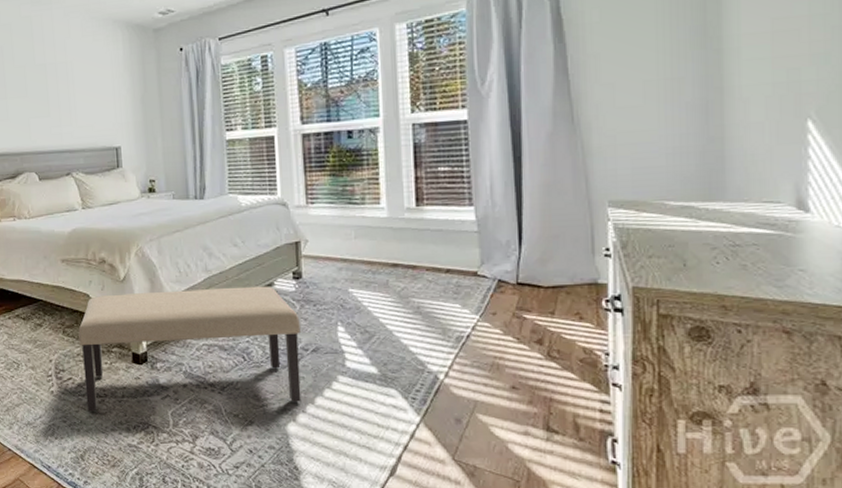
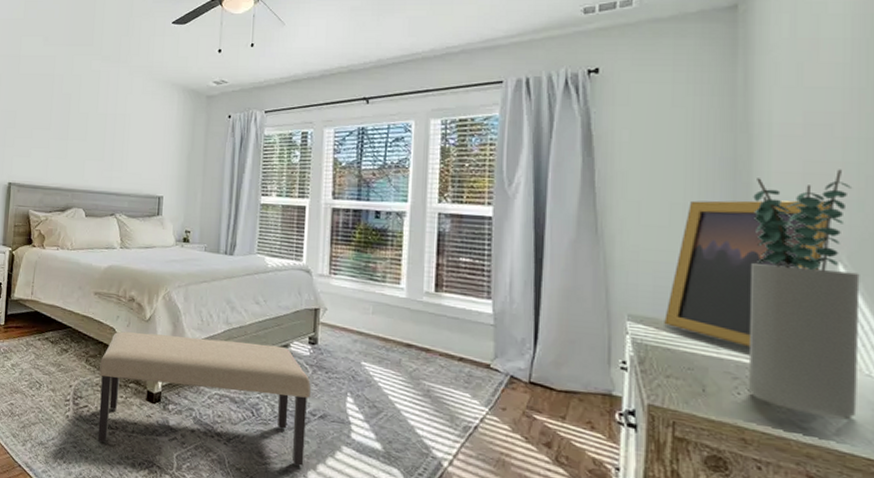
picture frame: none [644,58,799,216] -> present [664,200,831,347]
vase: none [724,23,828,273] -> present [748,169,860,420]

